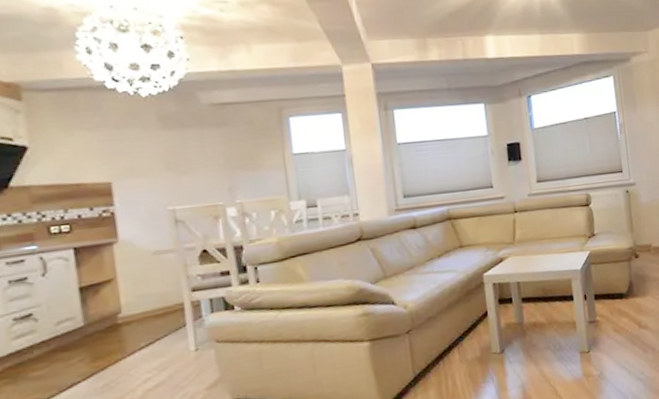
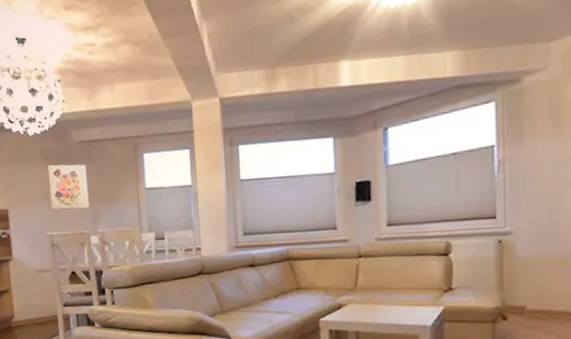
wall art: none [168,129,224,180] -> present [48,164,89,210]

